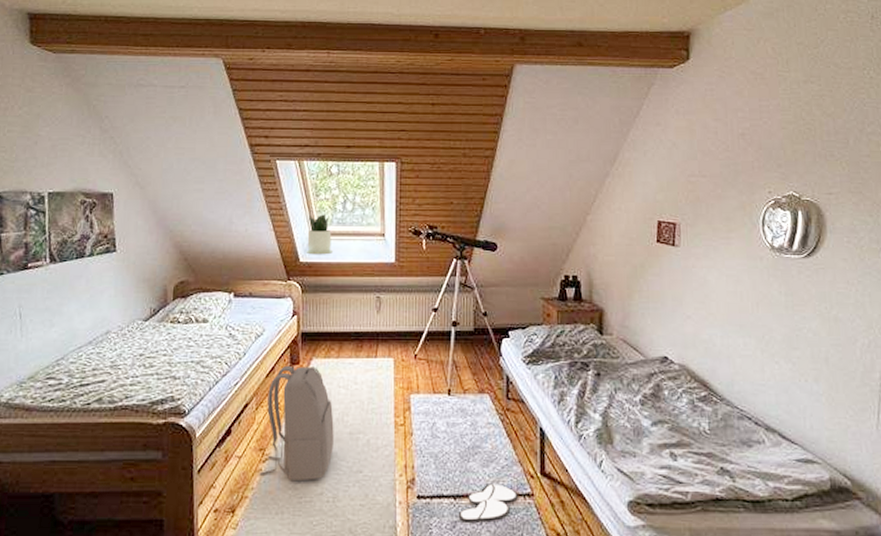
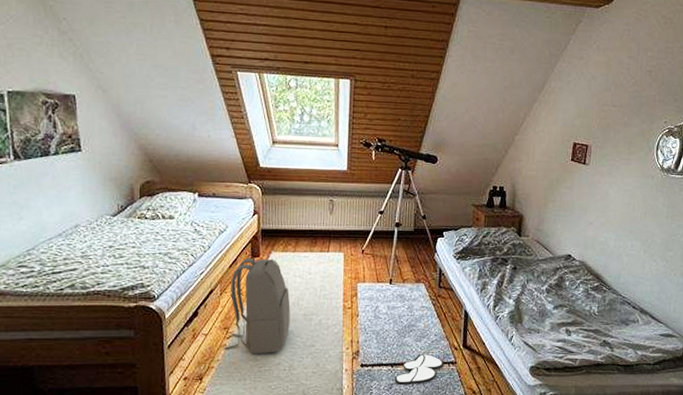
planter: present [305,213,334,255] -> none [265,123,292,162]

